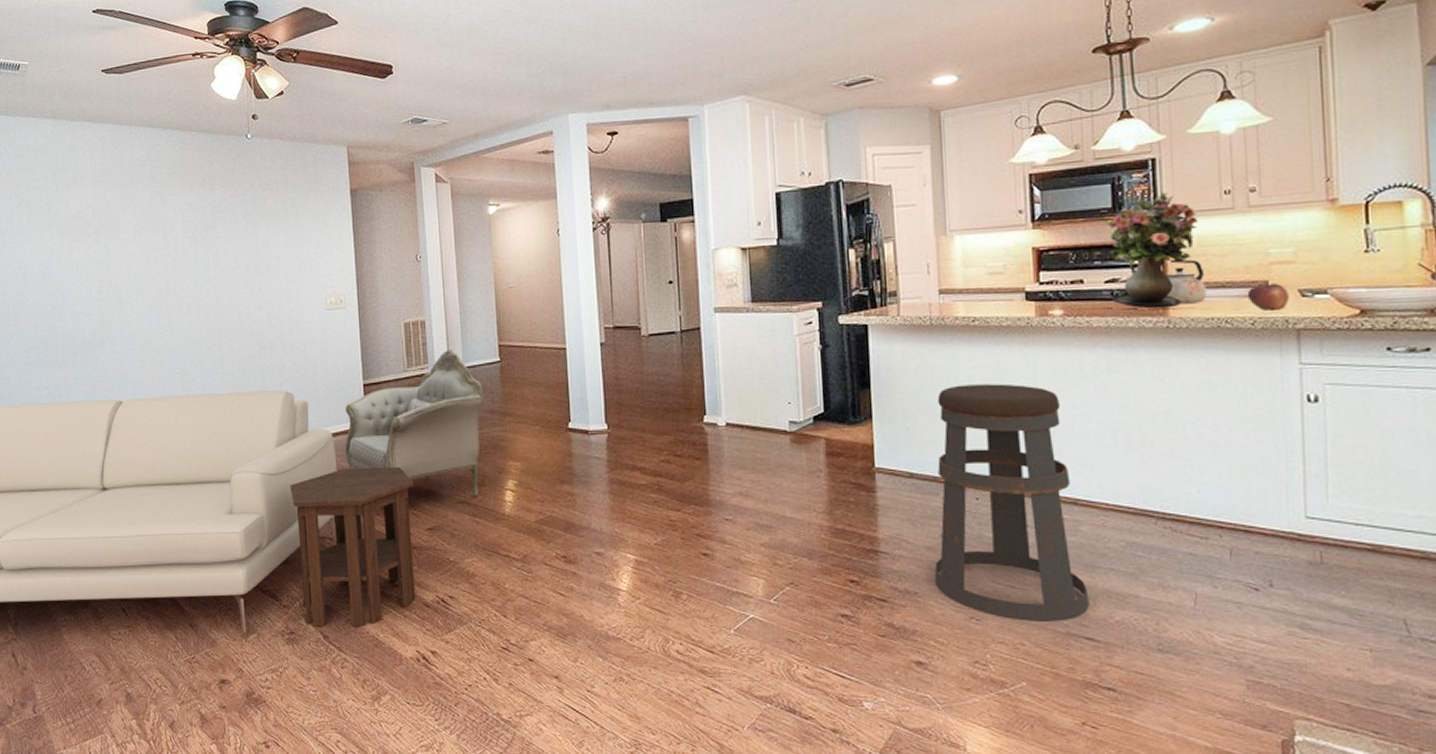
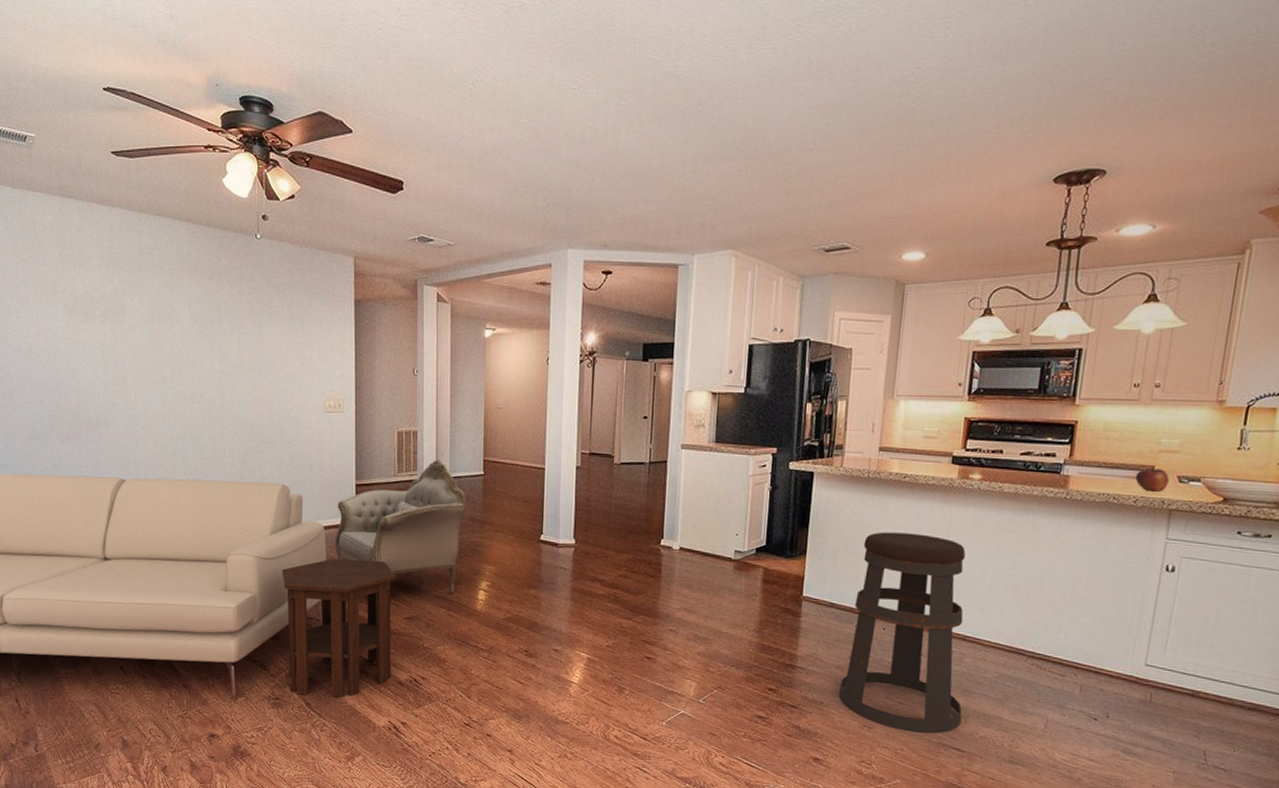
bouquet: present [1102,191,1198,309] -> none [1024,378,1108,482]
kettle: present [1166,259,1208,304] -> none [1069,439,1105,480]

